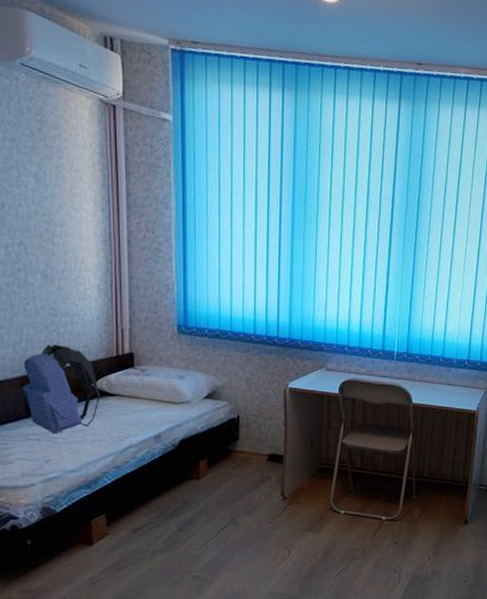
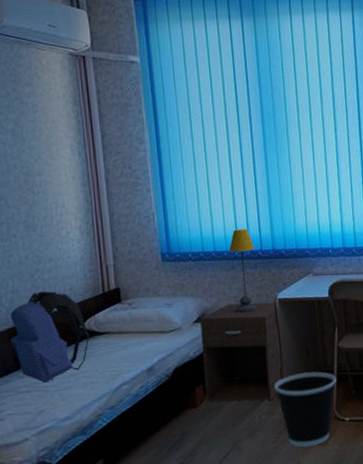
nightstand: none [210,385,297,483] -> present [200,302,294,402]
table lamp: none [245,312,272,397] -> present [228,228,258,314]
wastebasket: none [277,462,336,532] -> present [275,371,336,448]

